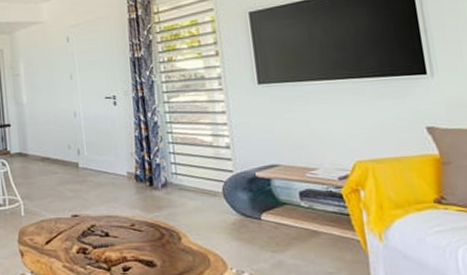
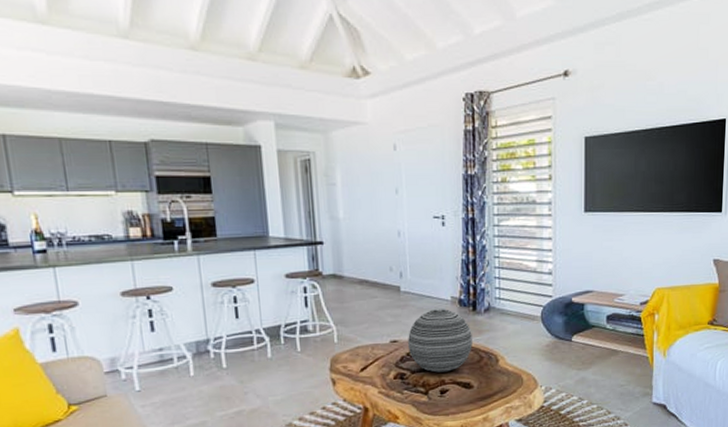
decorative orb: none [88,184,152,249] -> present [408,309,472,373]

